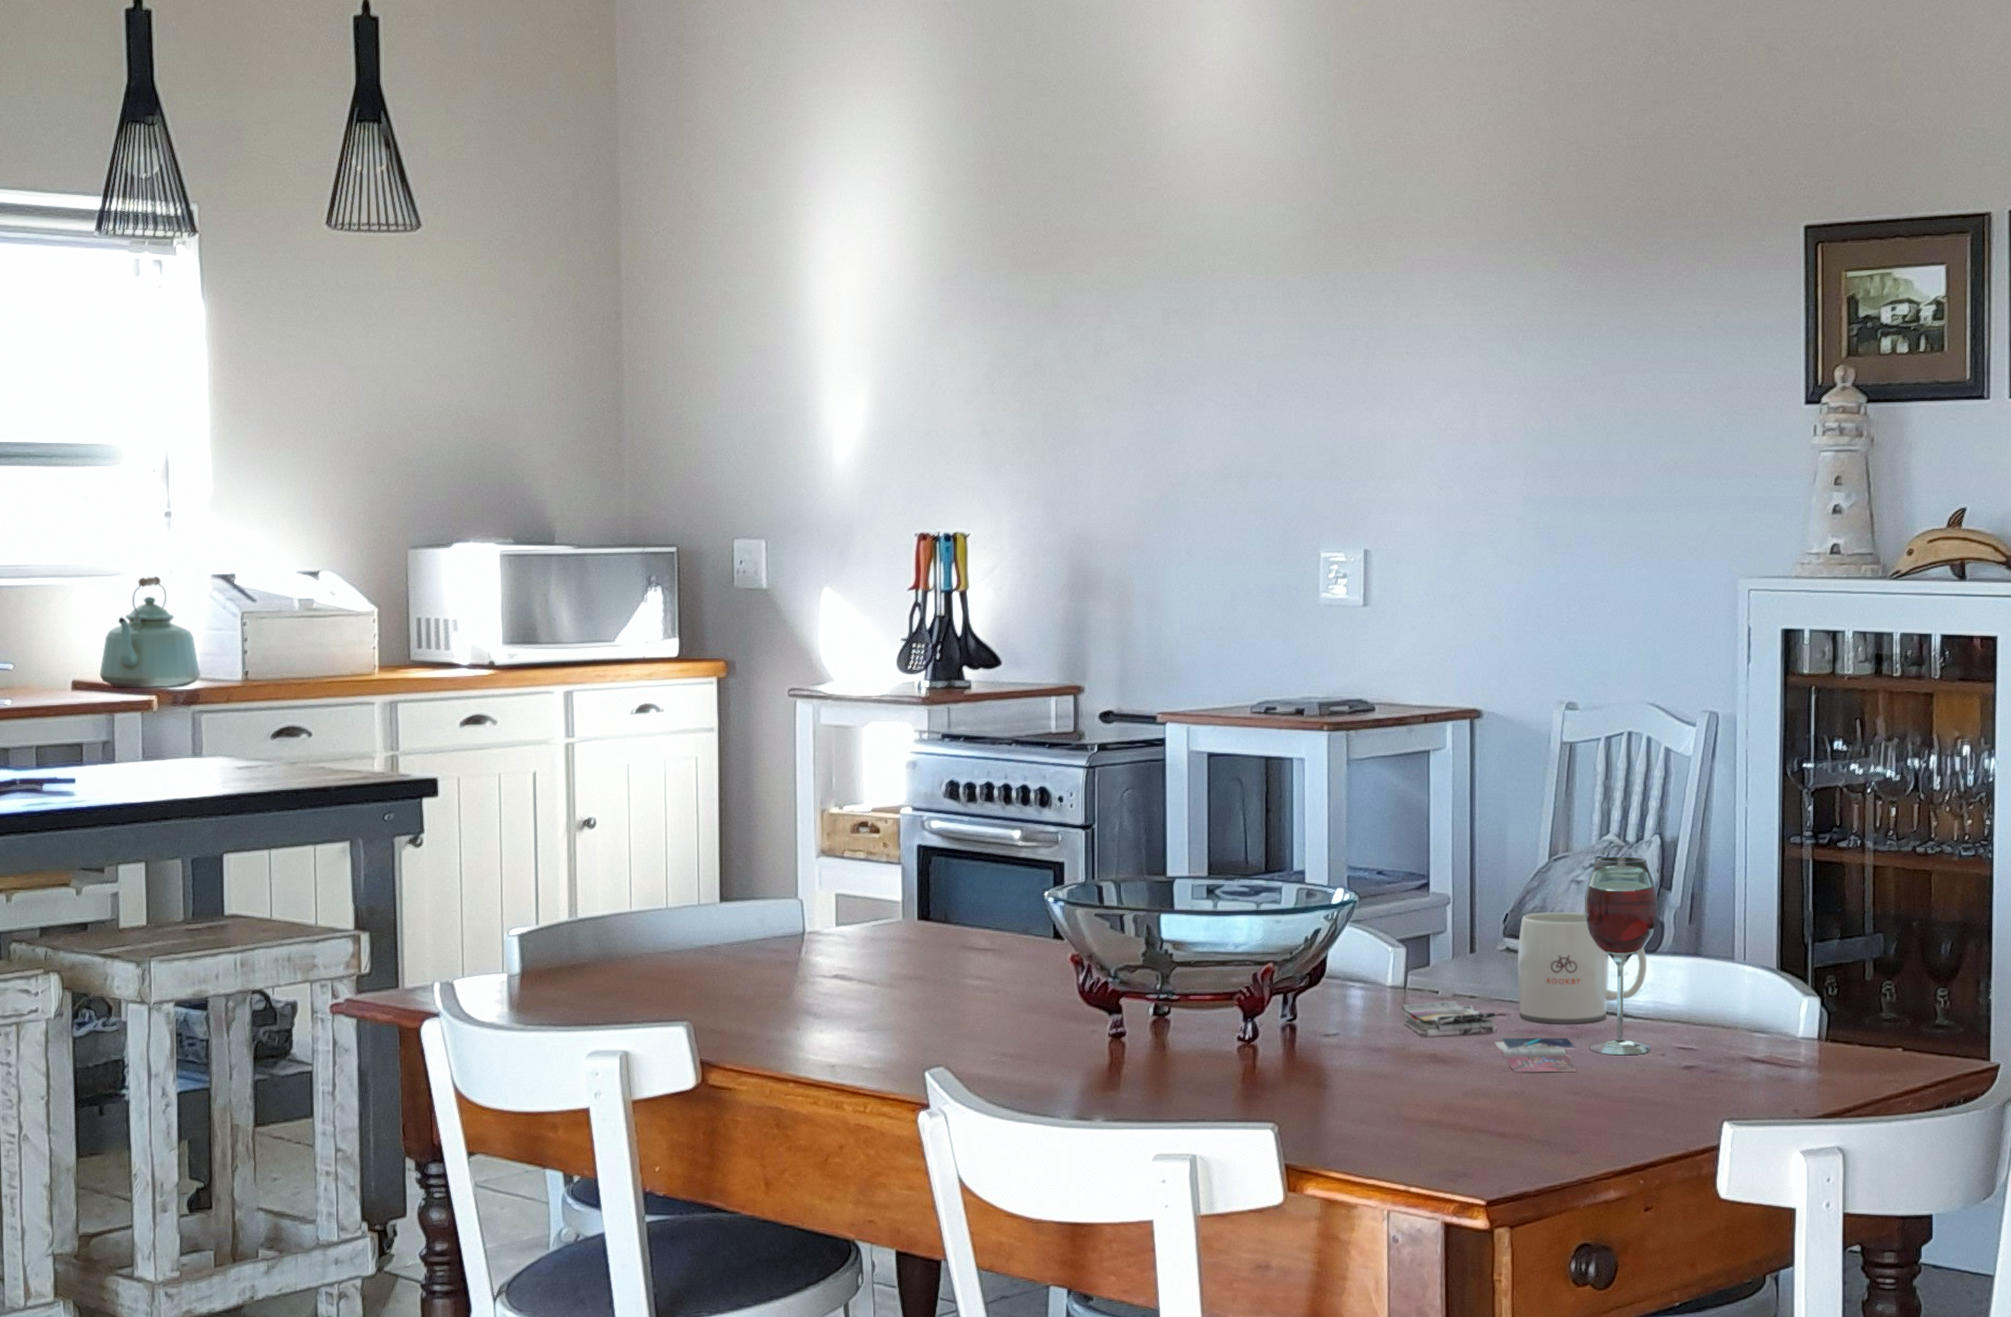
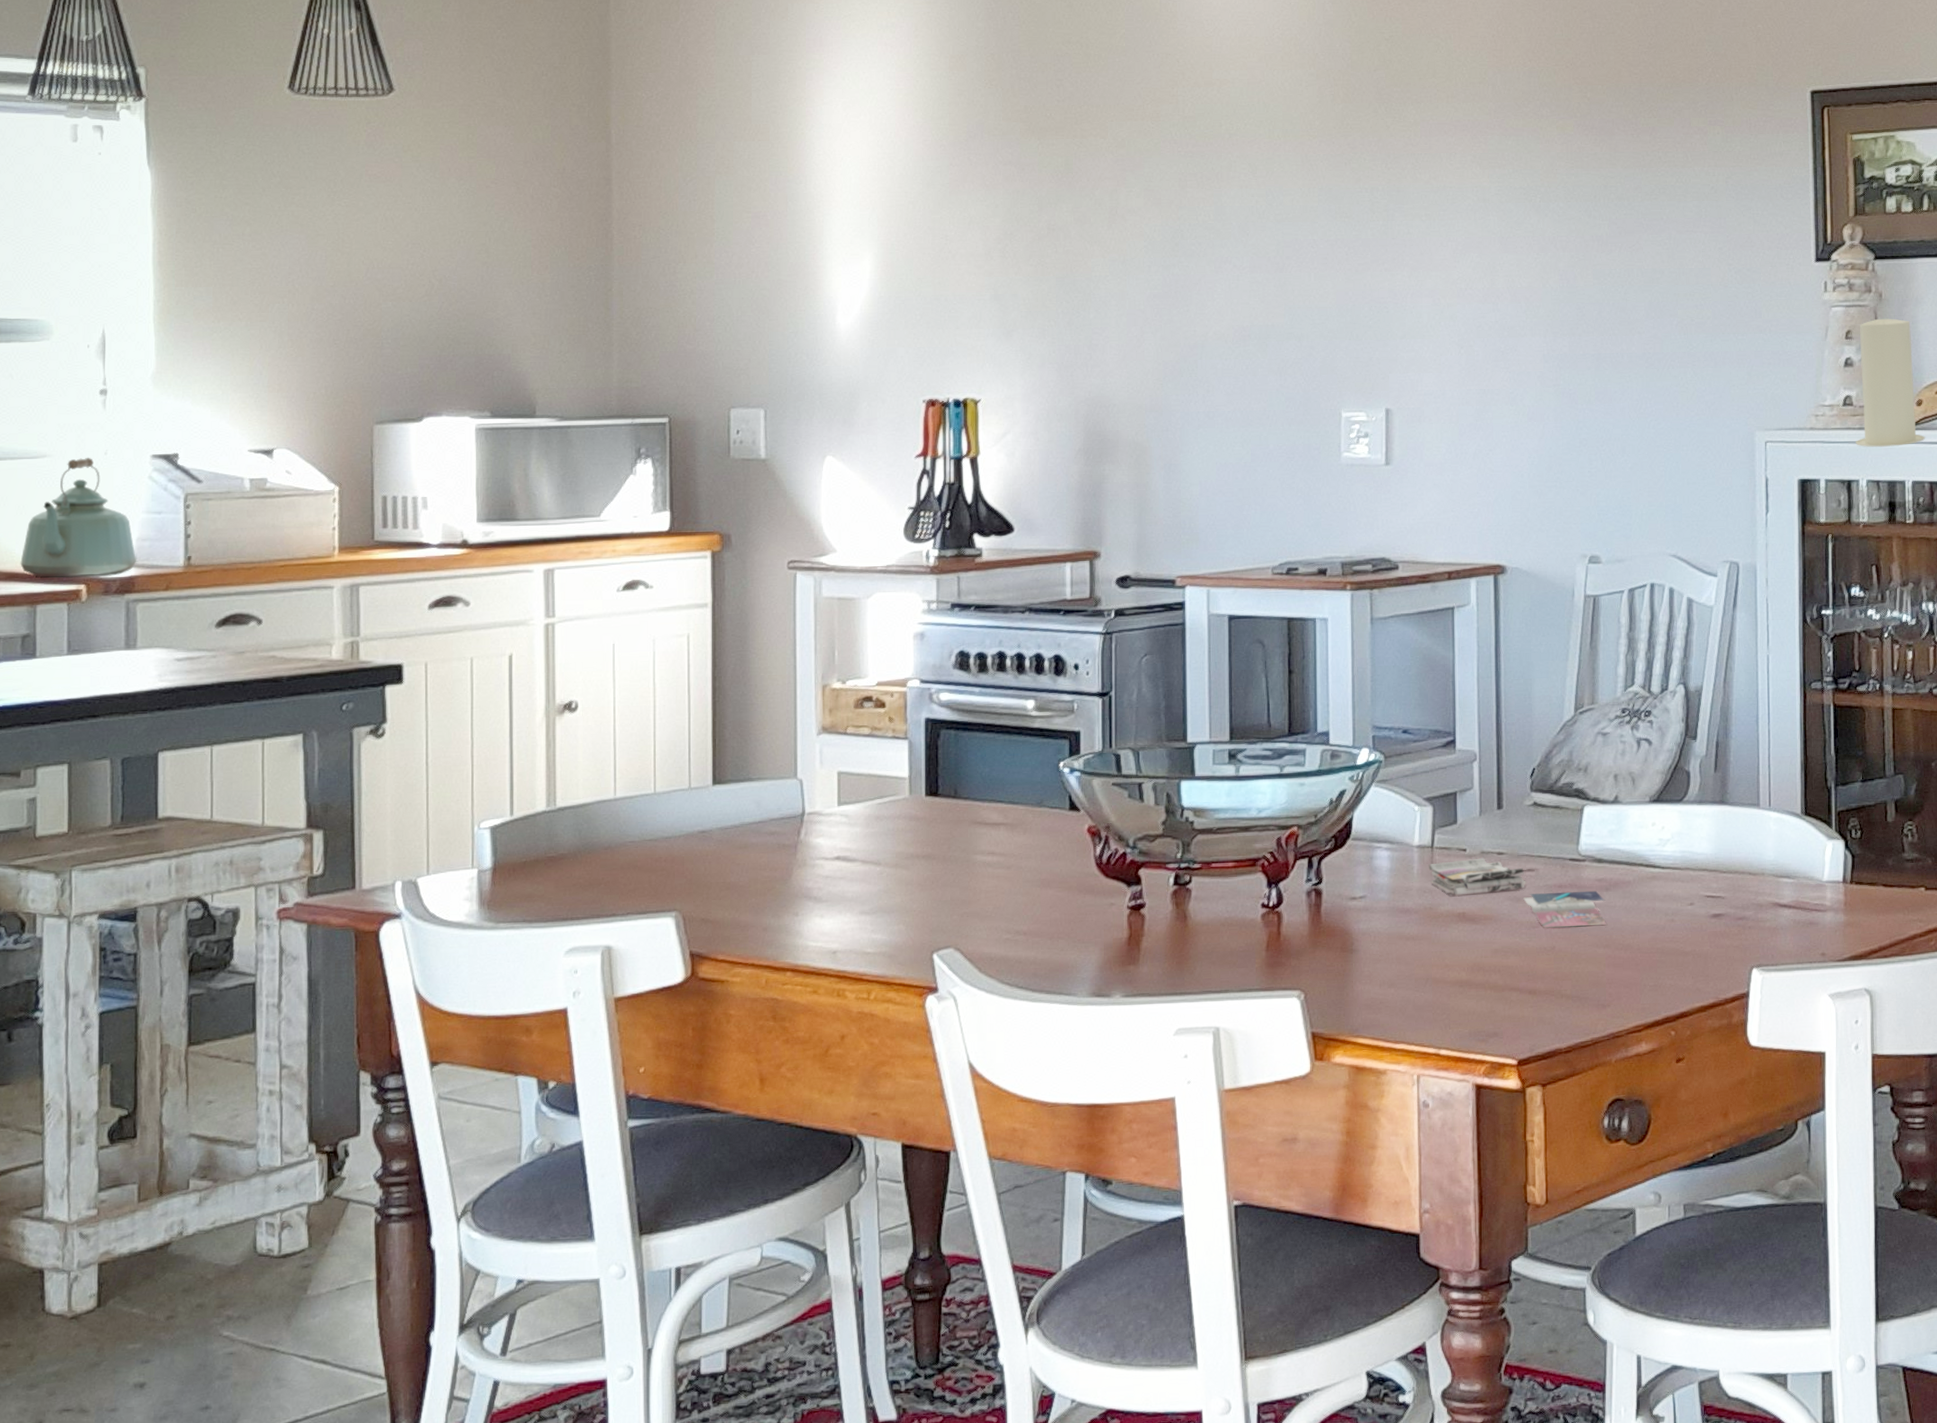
mug: present [1517,911,1648,1025] -> none [1544,764,1675,879]
wineglass: present [1584,856,1657,1056] -> none [1610,707,1683,907]
candle: none [1842,464,1916,597] -> present [1856,318,1926,447]

